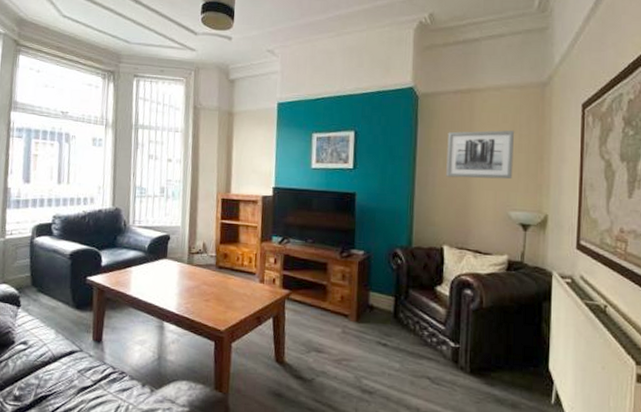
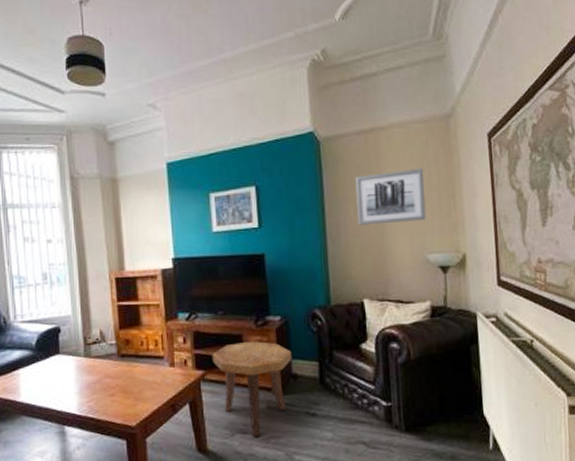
side table: none [297,269,371,358] -> present [212,341,292,438]

